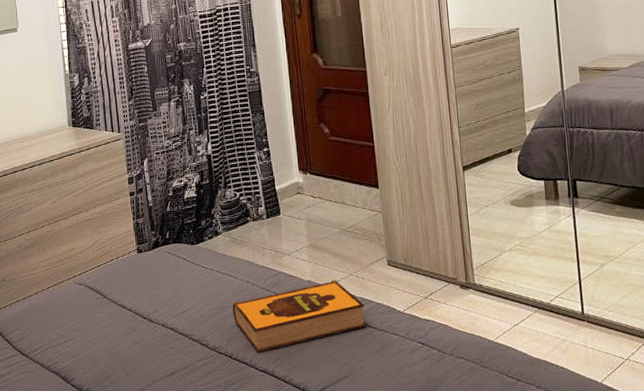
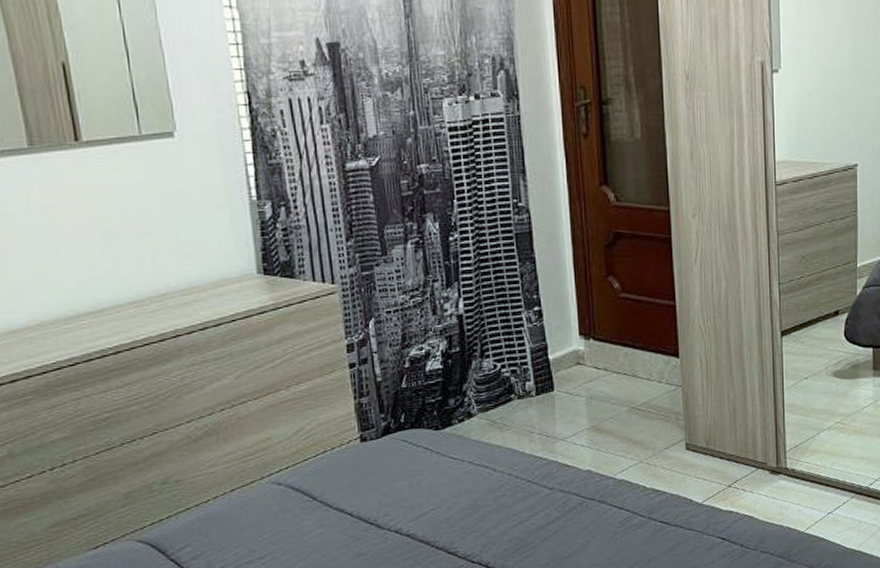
hardback book: present [232,280,367,353] -> none [489,468,658,559]

